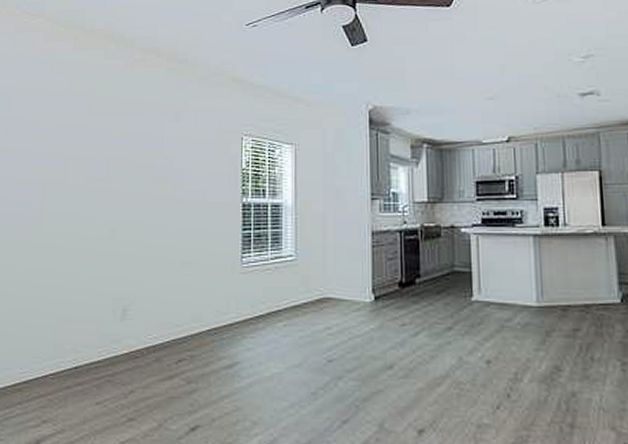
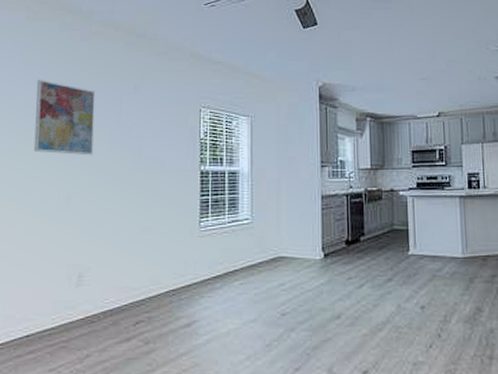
wall art: none [80,109,138,187] -> present [33,79,96,156]

